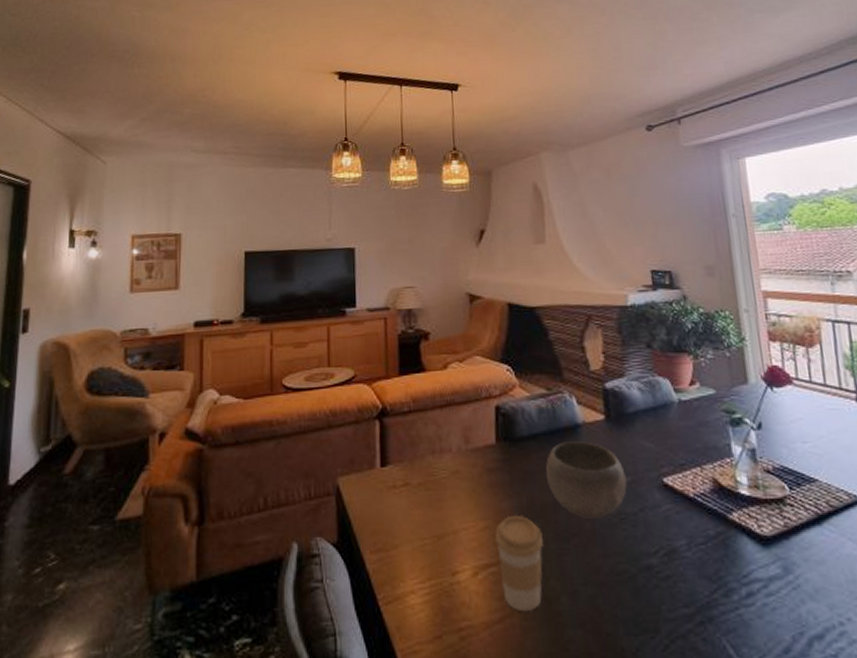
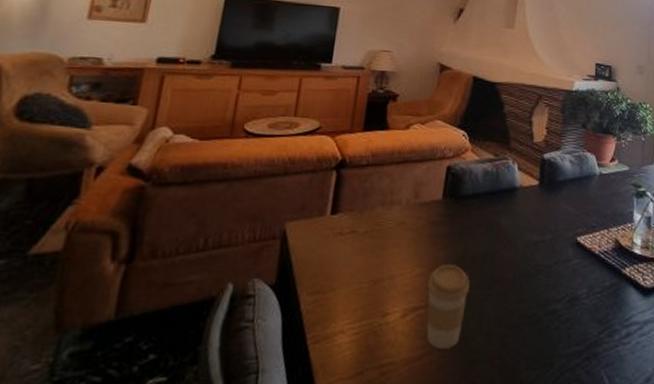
bowl: present [545,441,627,519] -> none [481,202,548,269]

